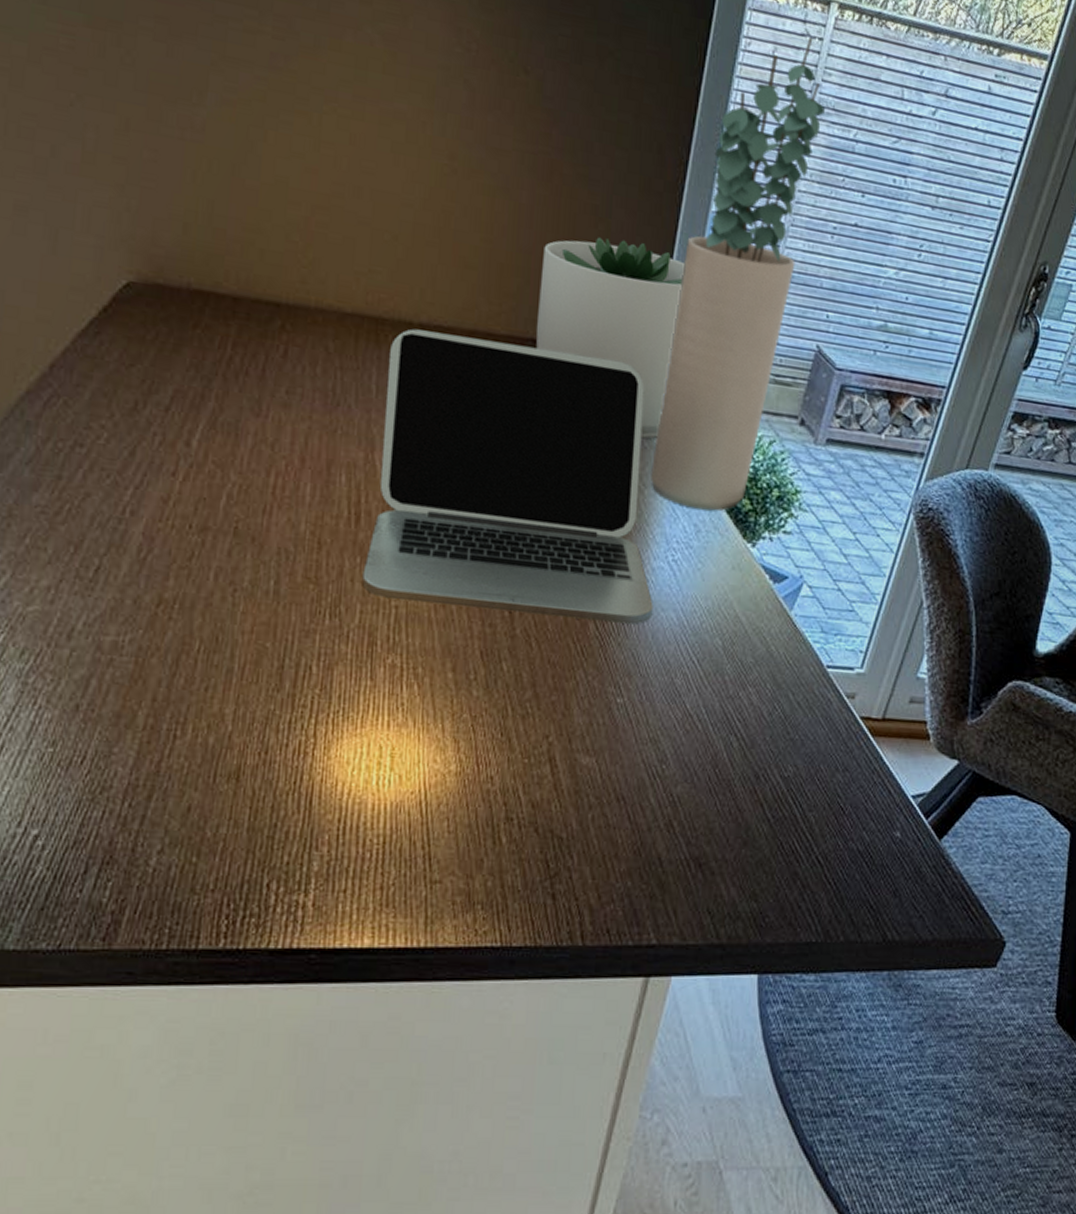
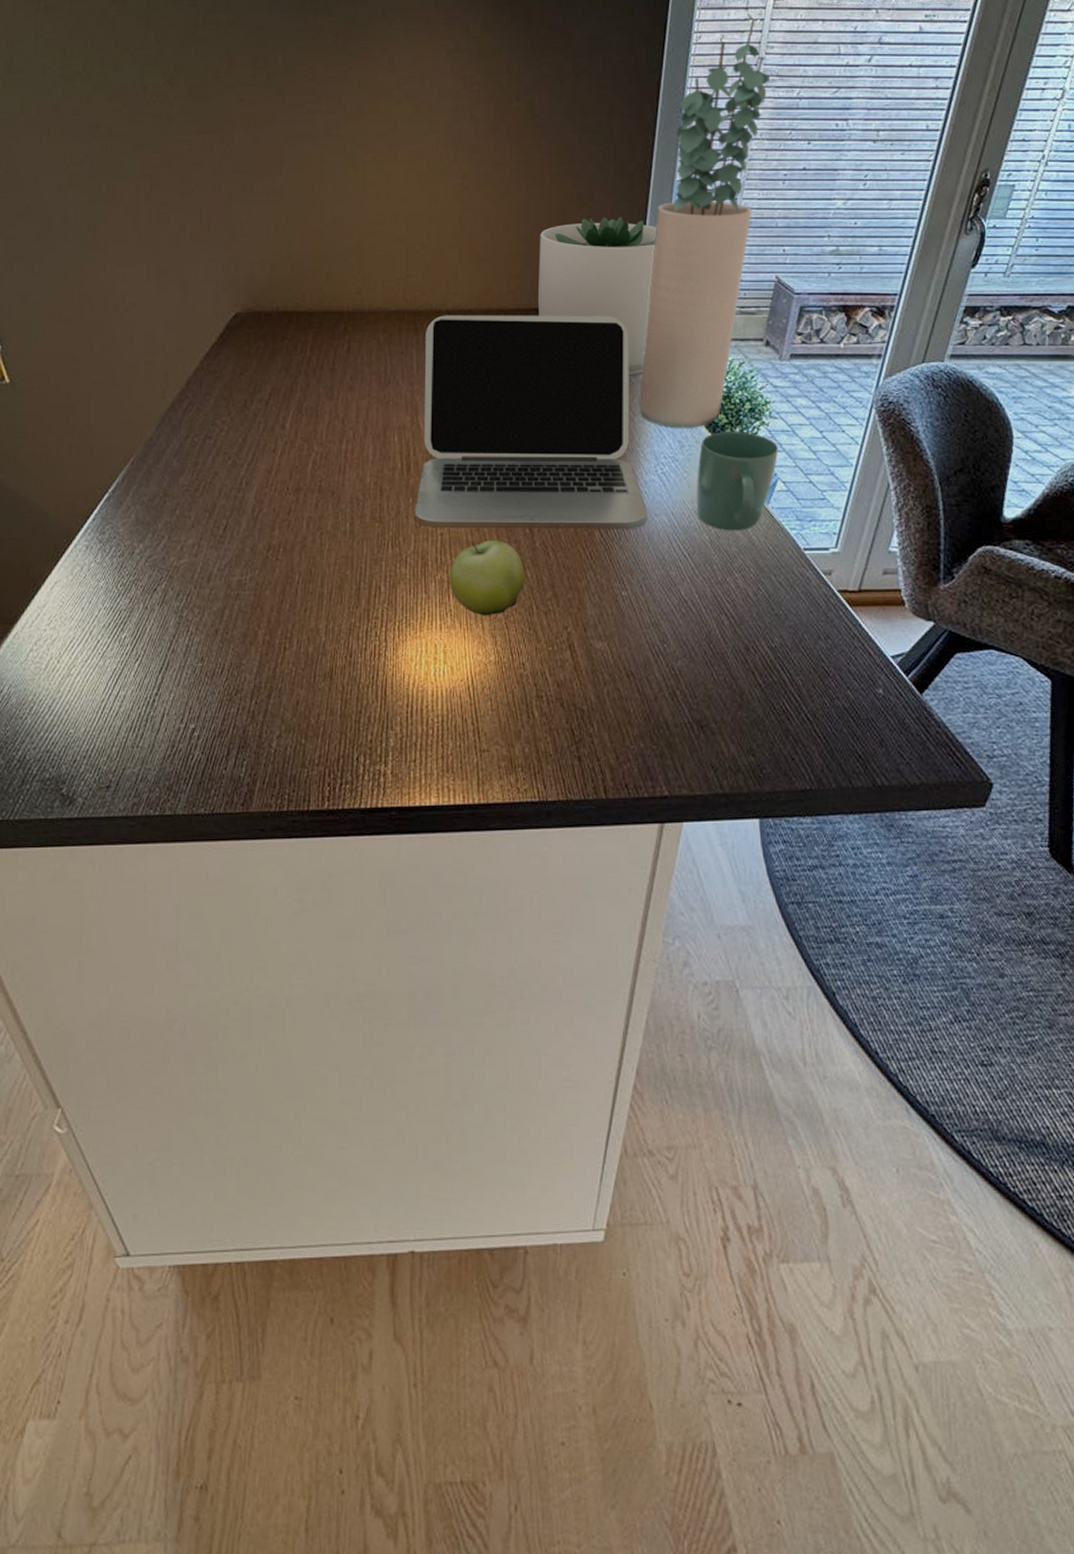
fruit: none [402,619,500,715] -> present [448,539,525,616]
mug: none [710,519,806,638] -> present [696,432,778,530]

